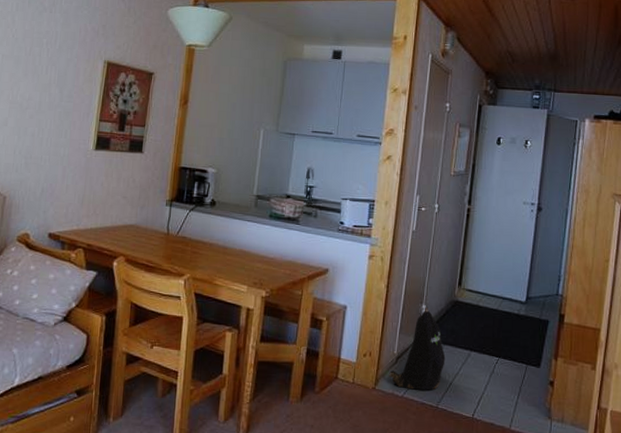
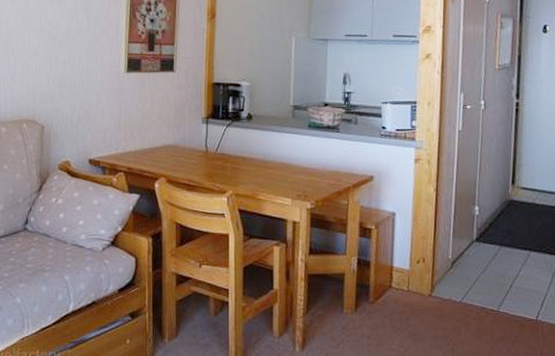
backpack: present [389,308,446,391] -> none [445,209,504,294]

